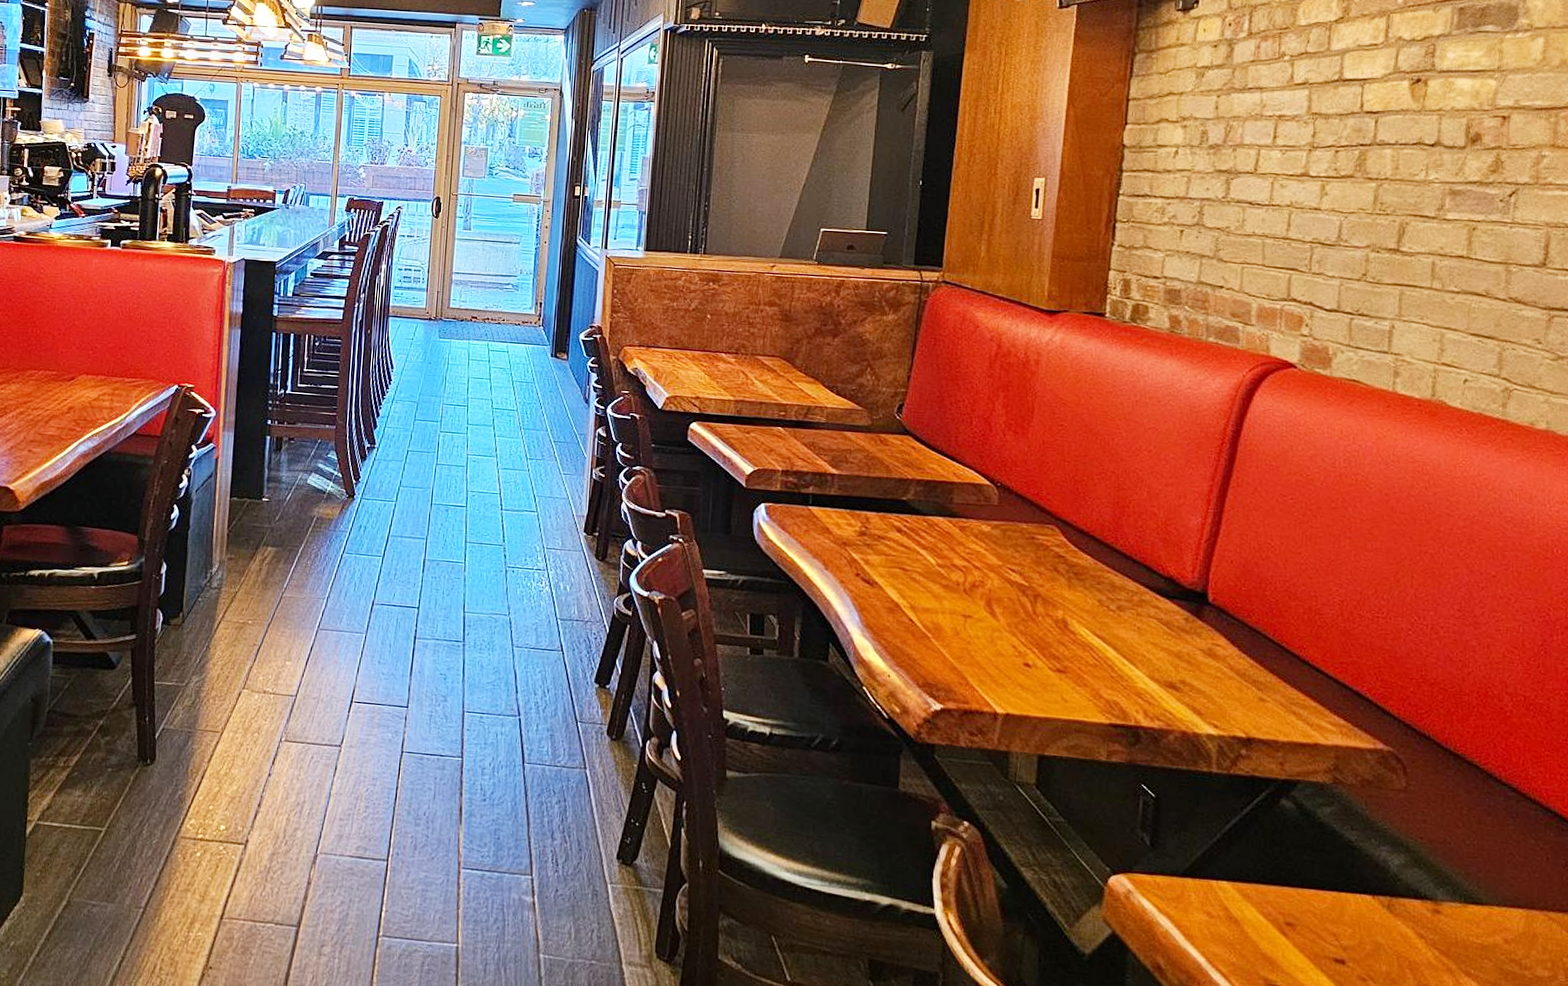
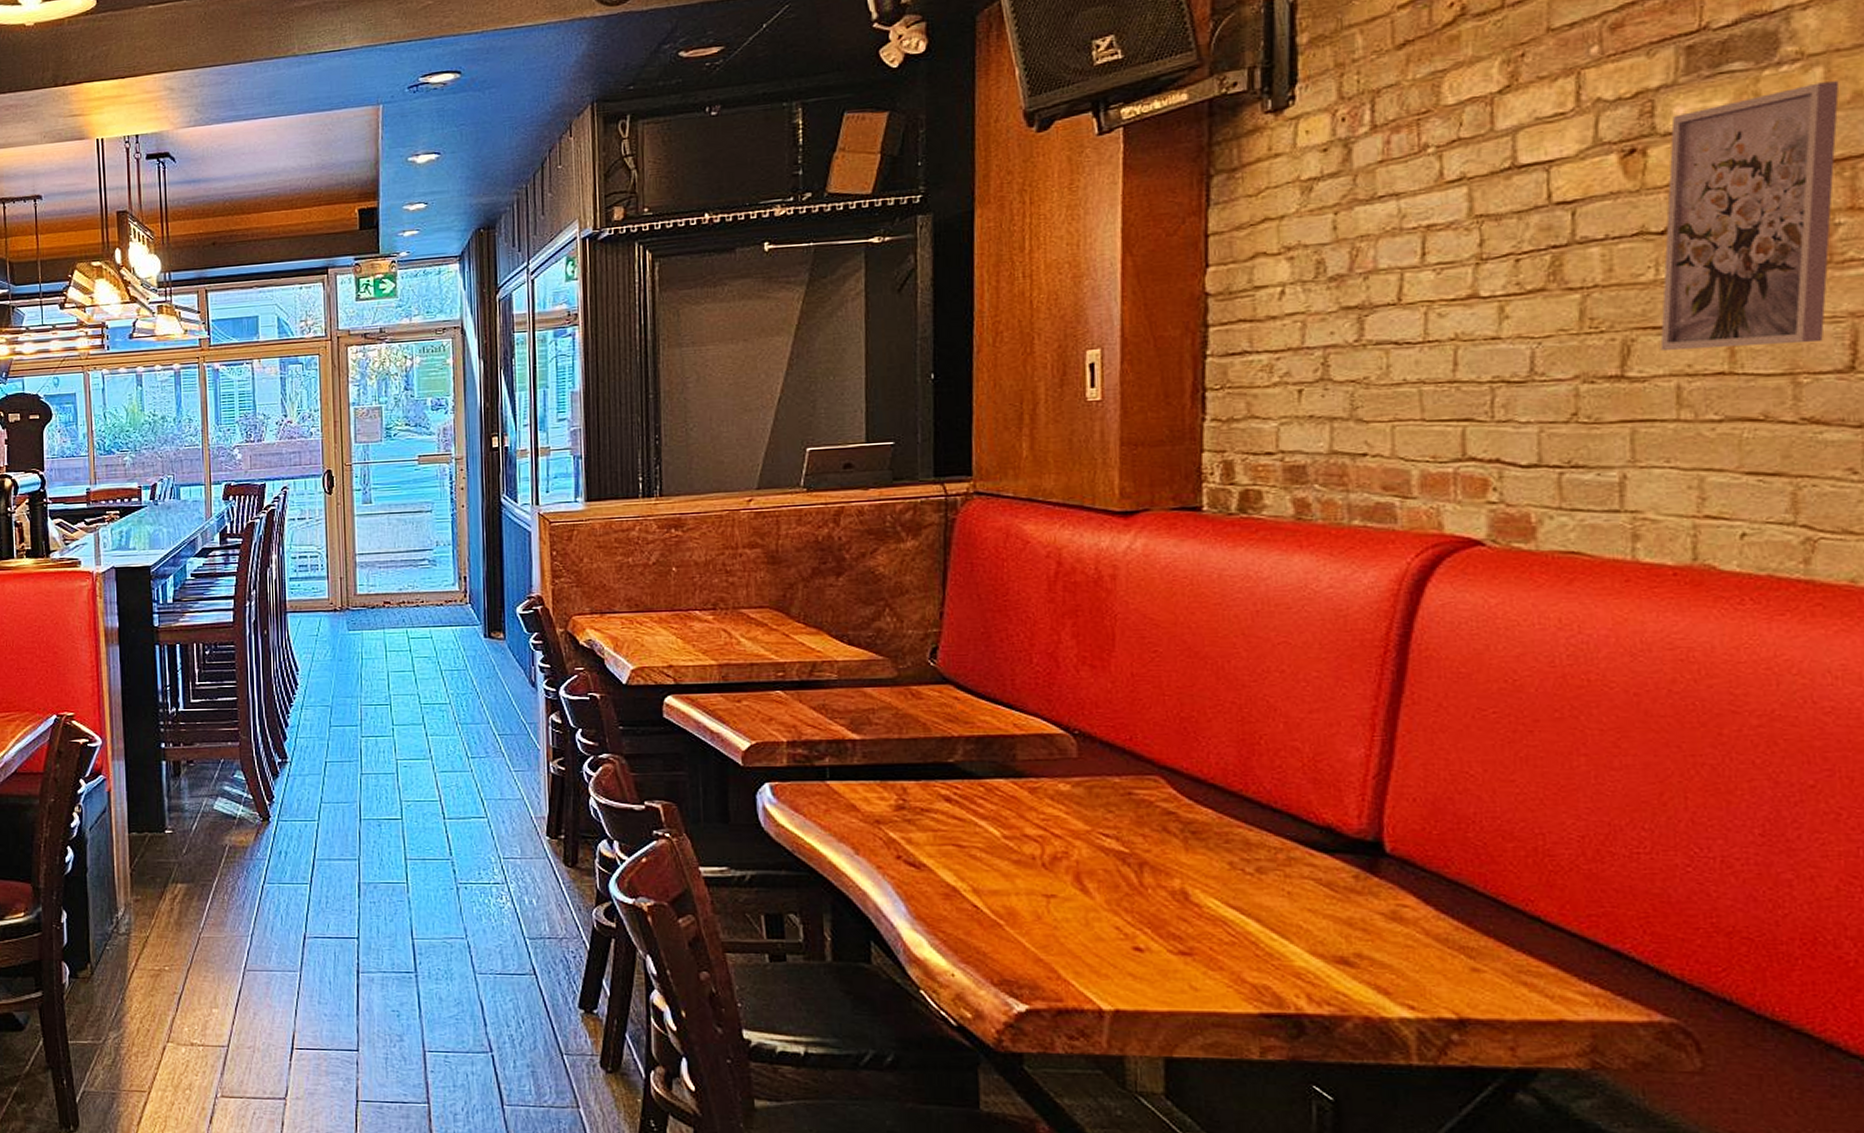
wall art: none [1424,49,1553,242] -> present [1660,81,1840,350]

